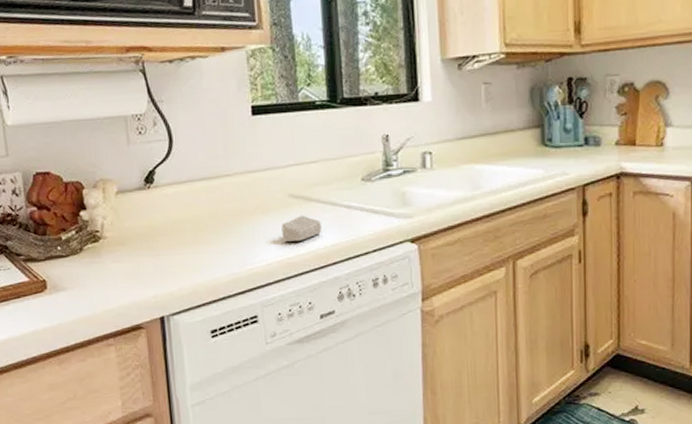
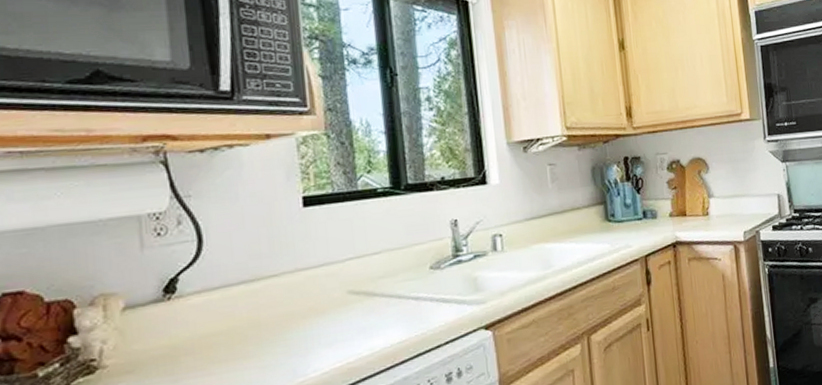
soap bar: present [281,215,322,242] -> none [340,312,387,345]

